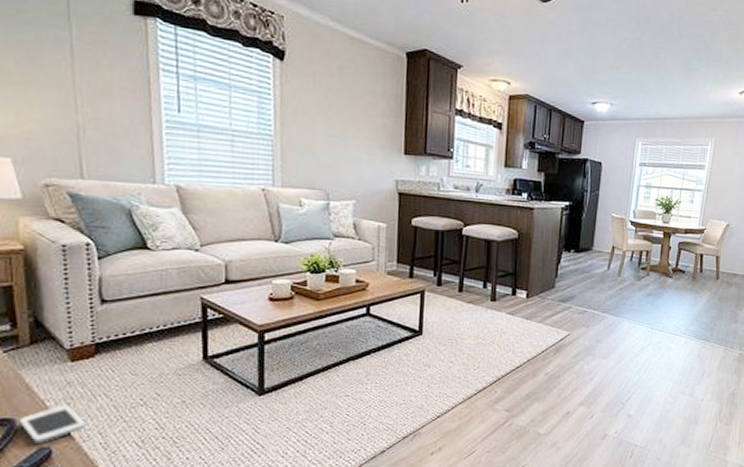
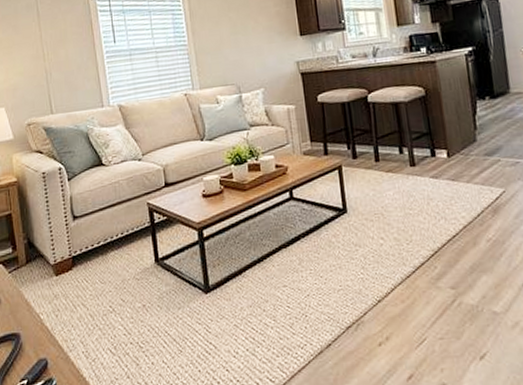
smartphone: present [20,405,86,443] -> none [23,317,71,355]

